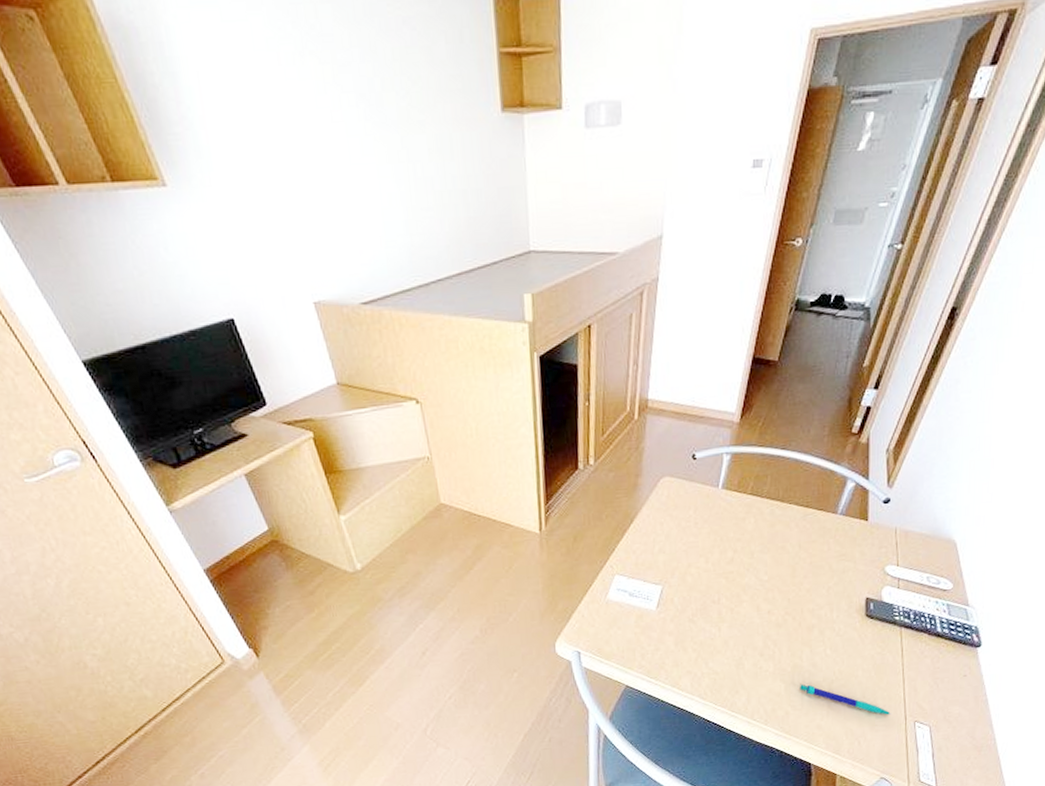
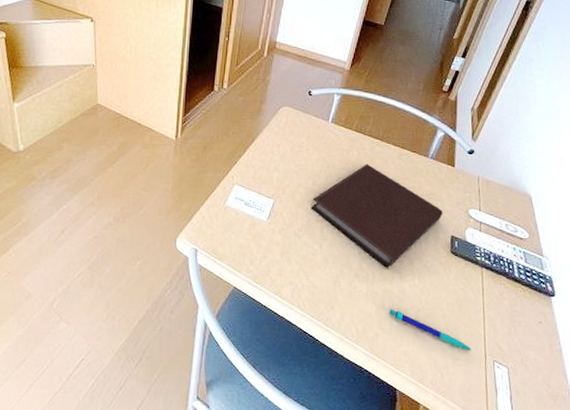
notebook: none [705,530,856,642] -> present [310,164,443,268]

